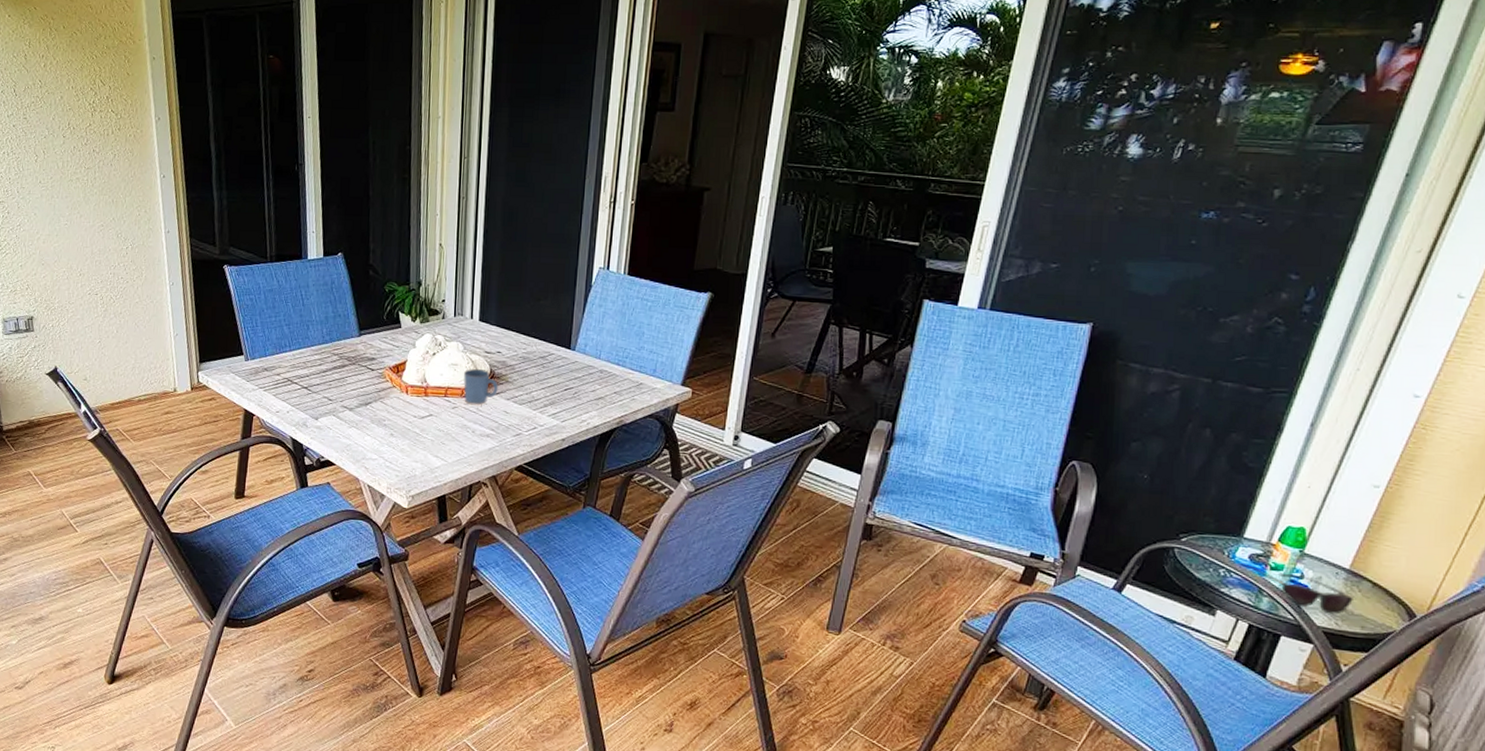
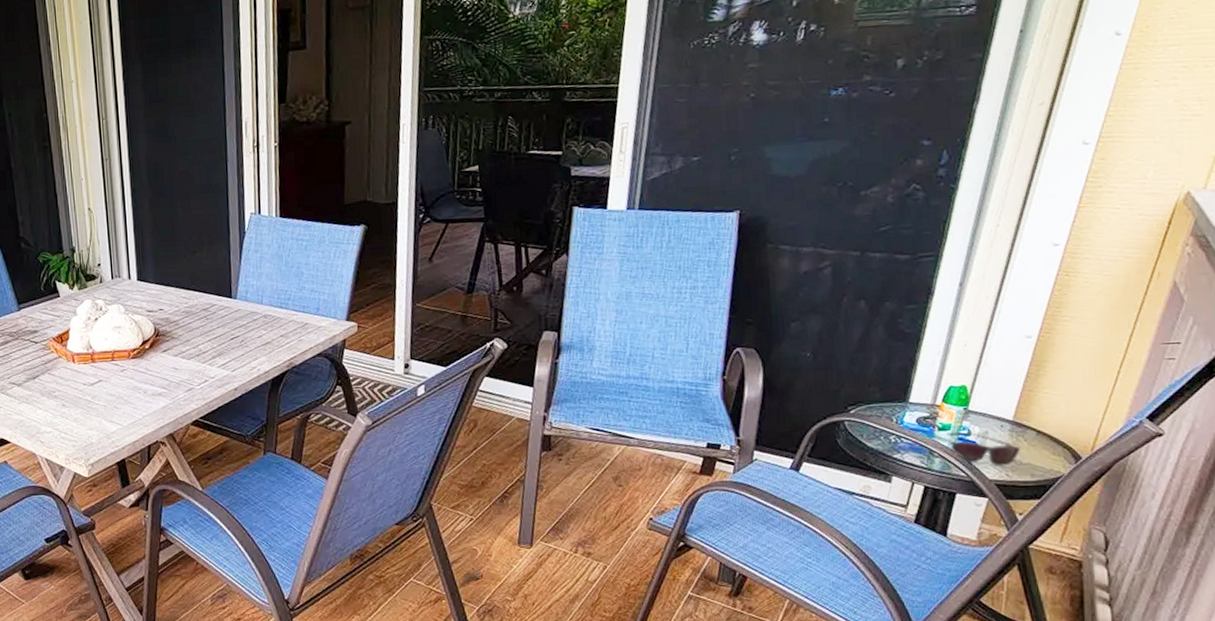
mug: present [463,368,498,406] -> none [127,328,165,366]

